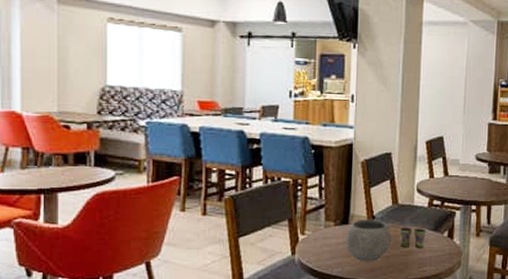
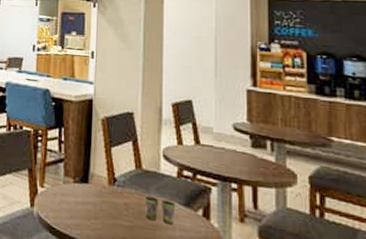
bowl: present [346,219,392,262] -> none [85,180,136,230]

